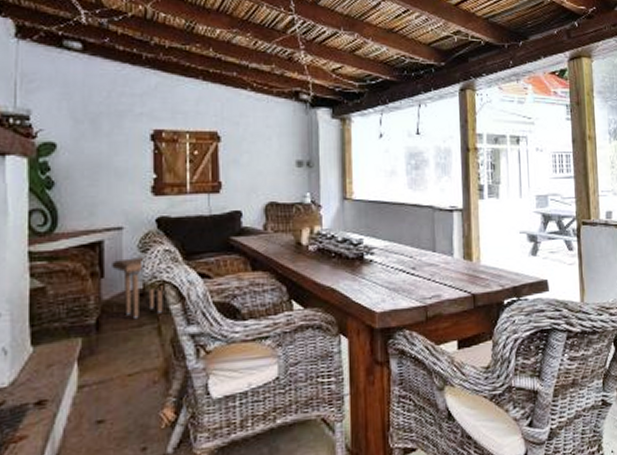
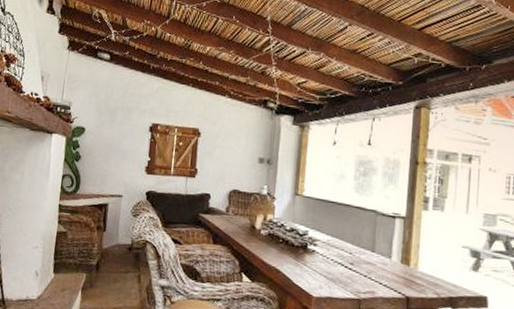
side table: present [112,255,163,318] -> none [112,219,145,266]

